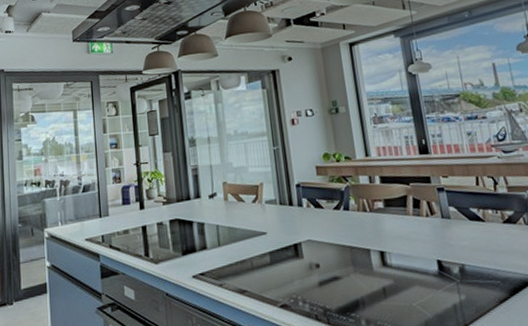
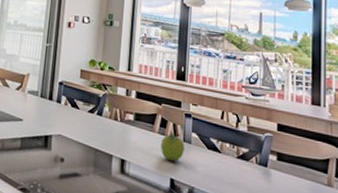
fruit: none [418,210,446,243] -> present [160,132,185,162]

